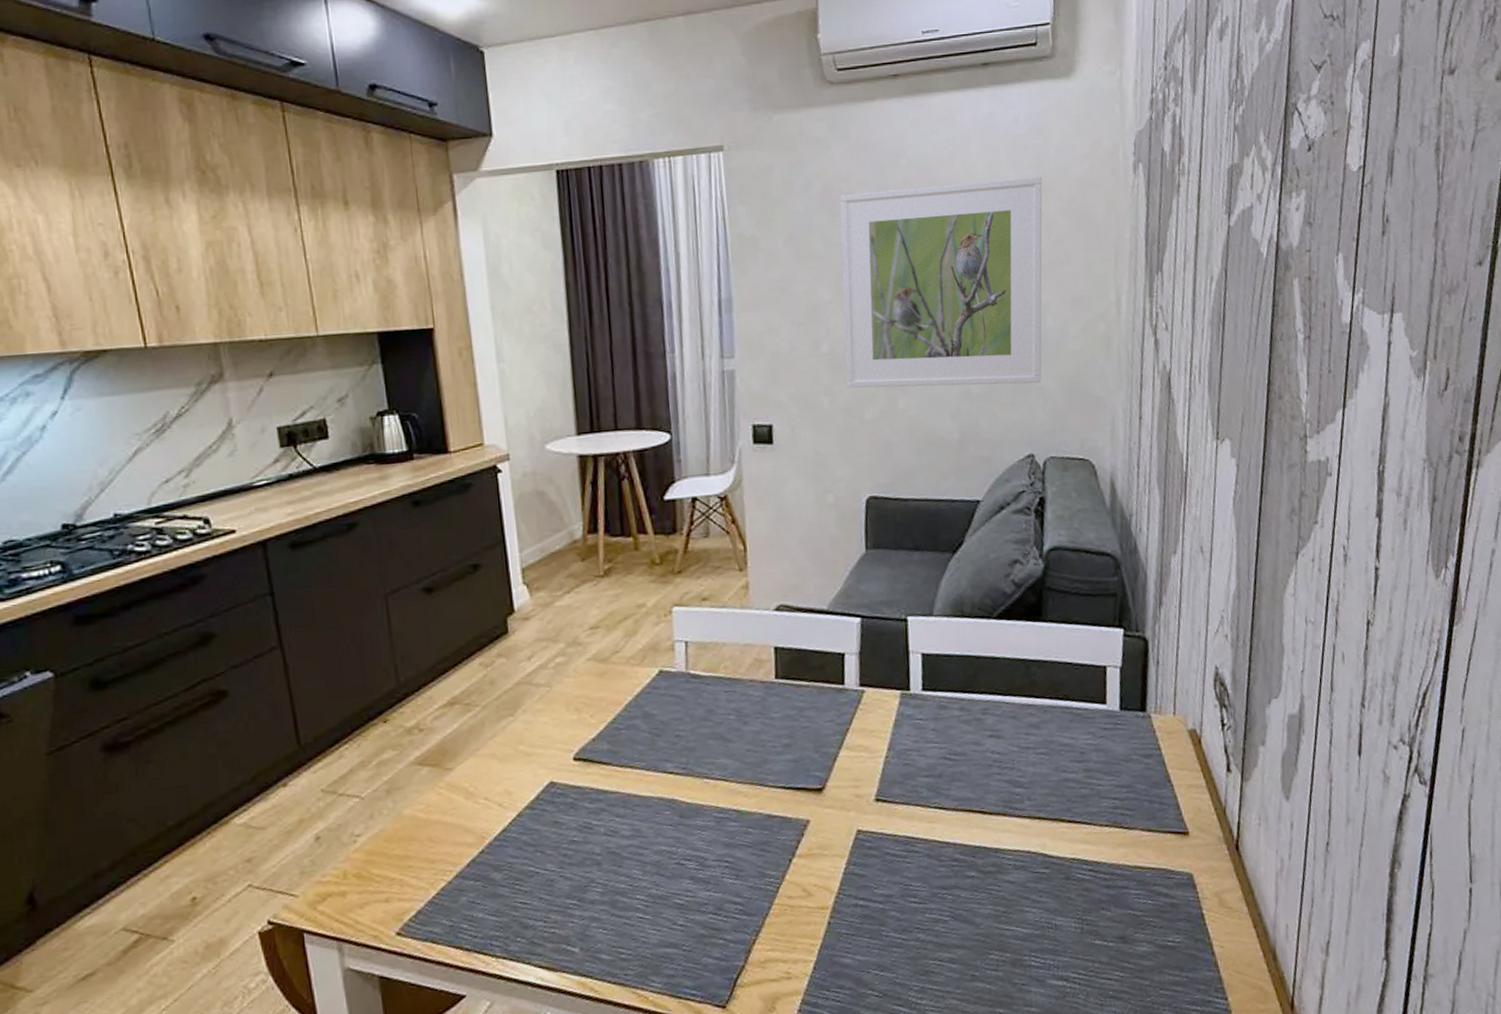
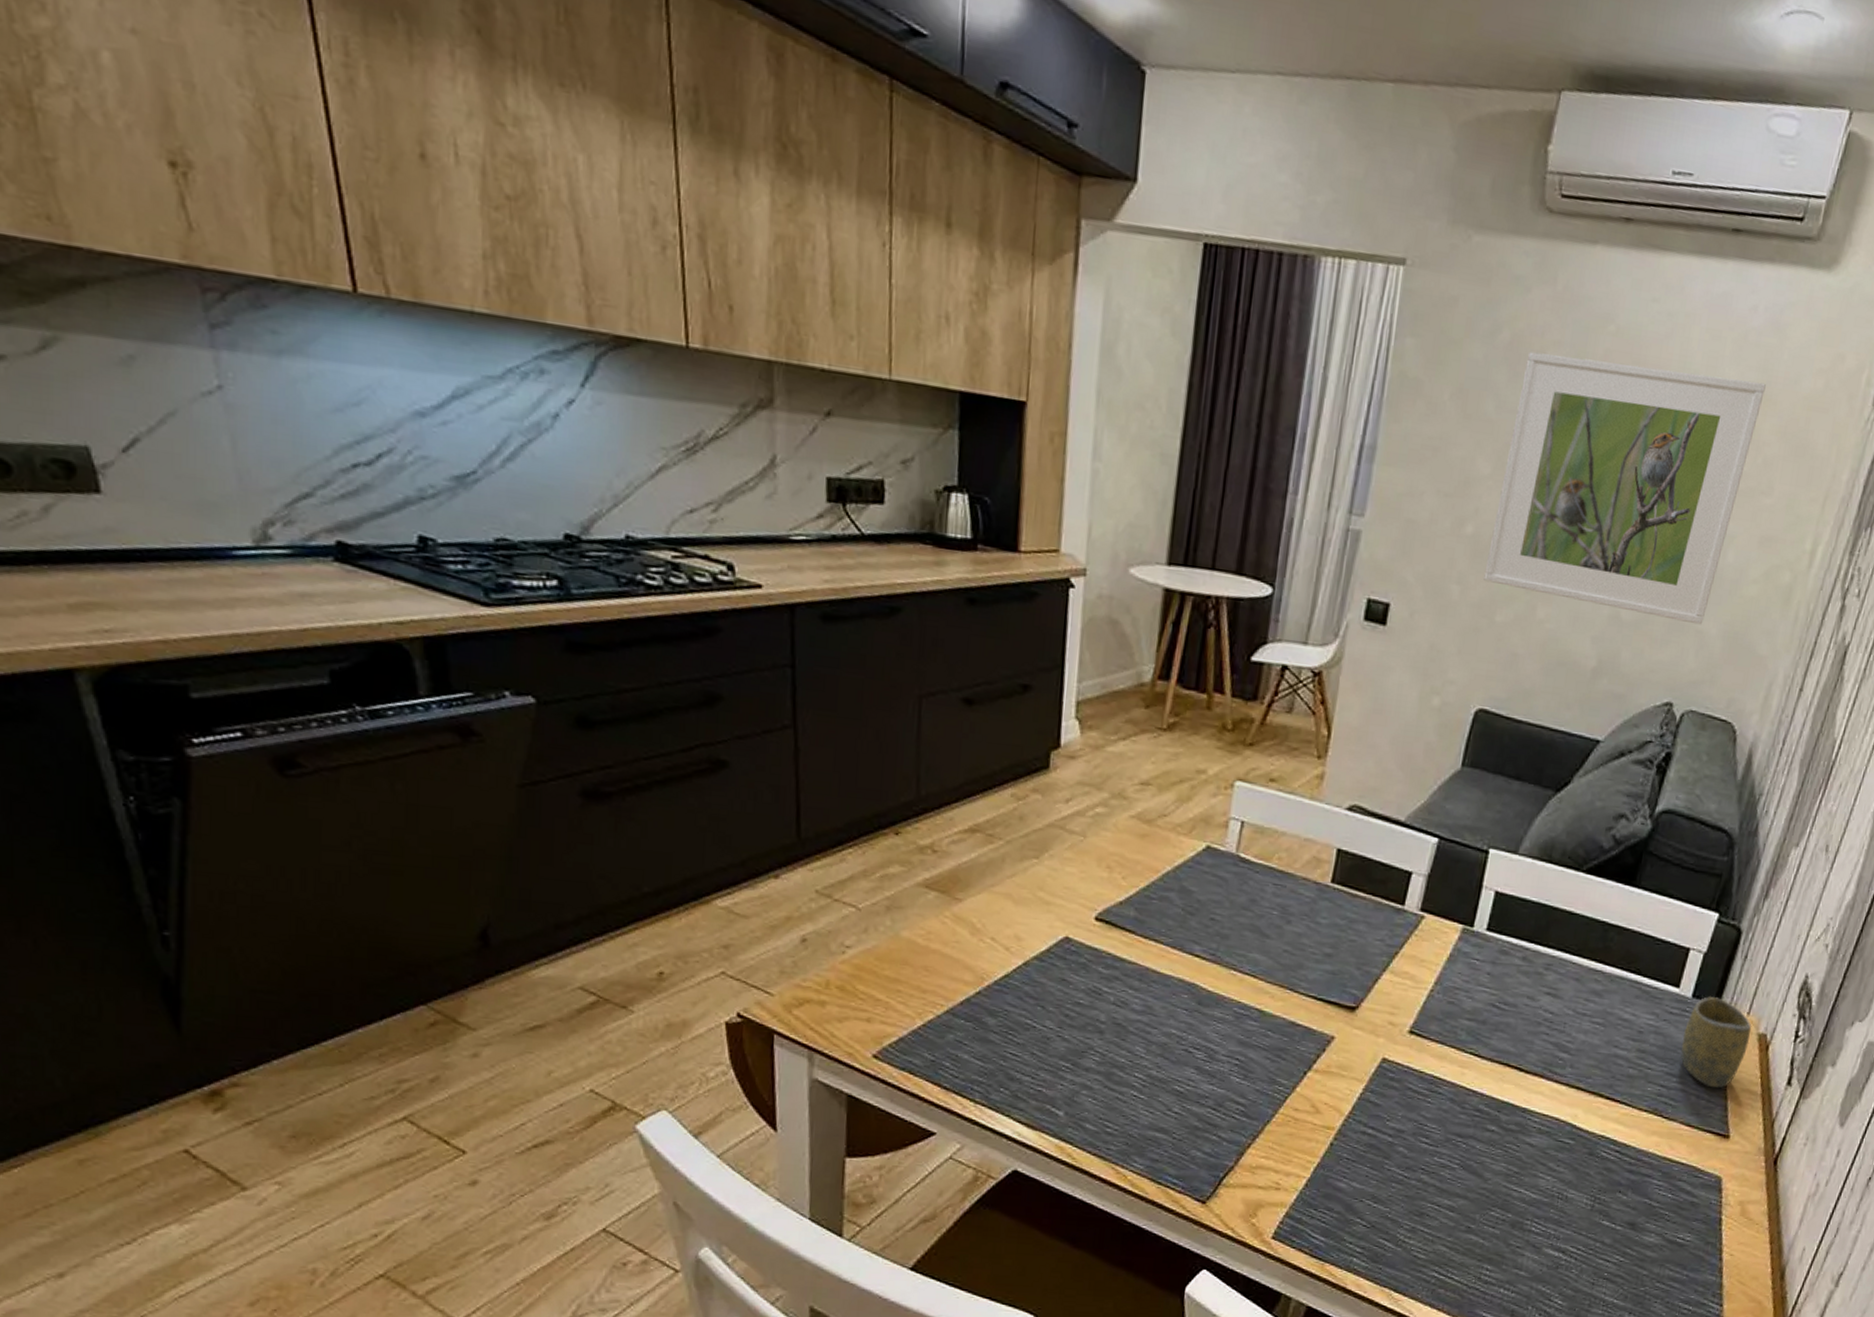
cup: none [1121,705,1183,791] -> present [1680,996,1752,1089]

